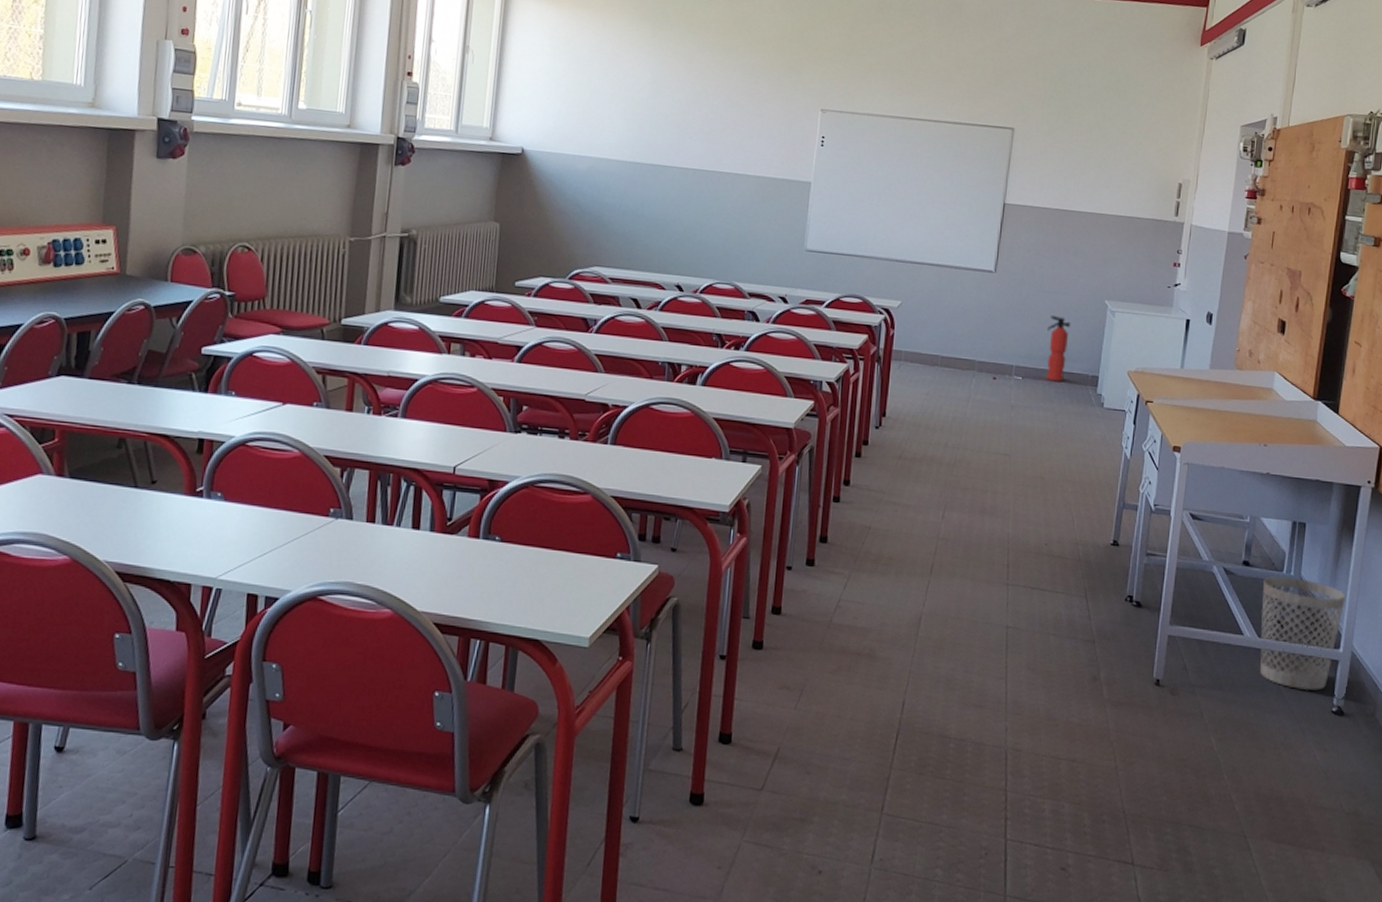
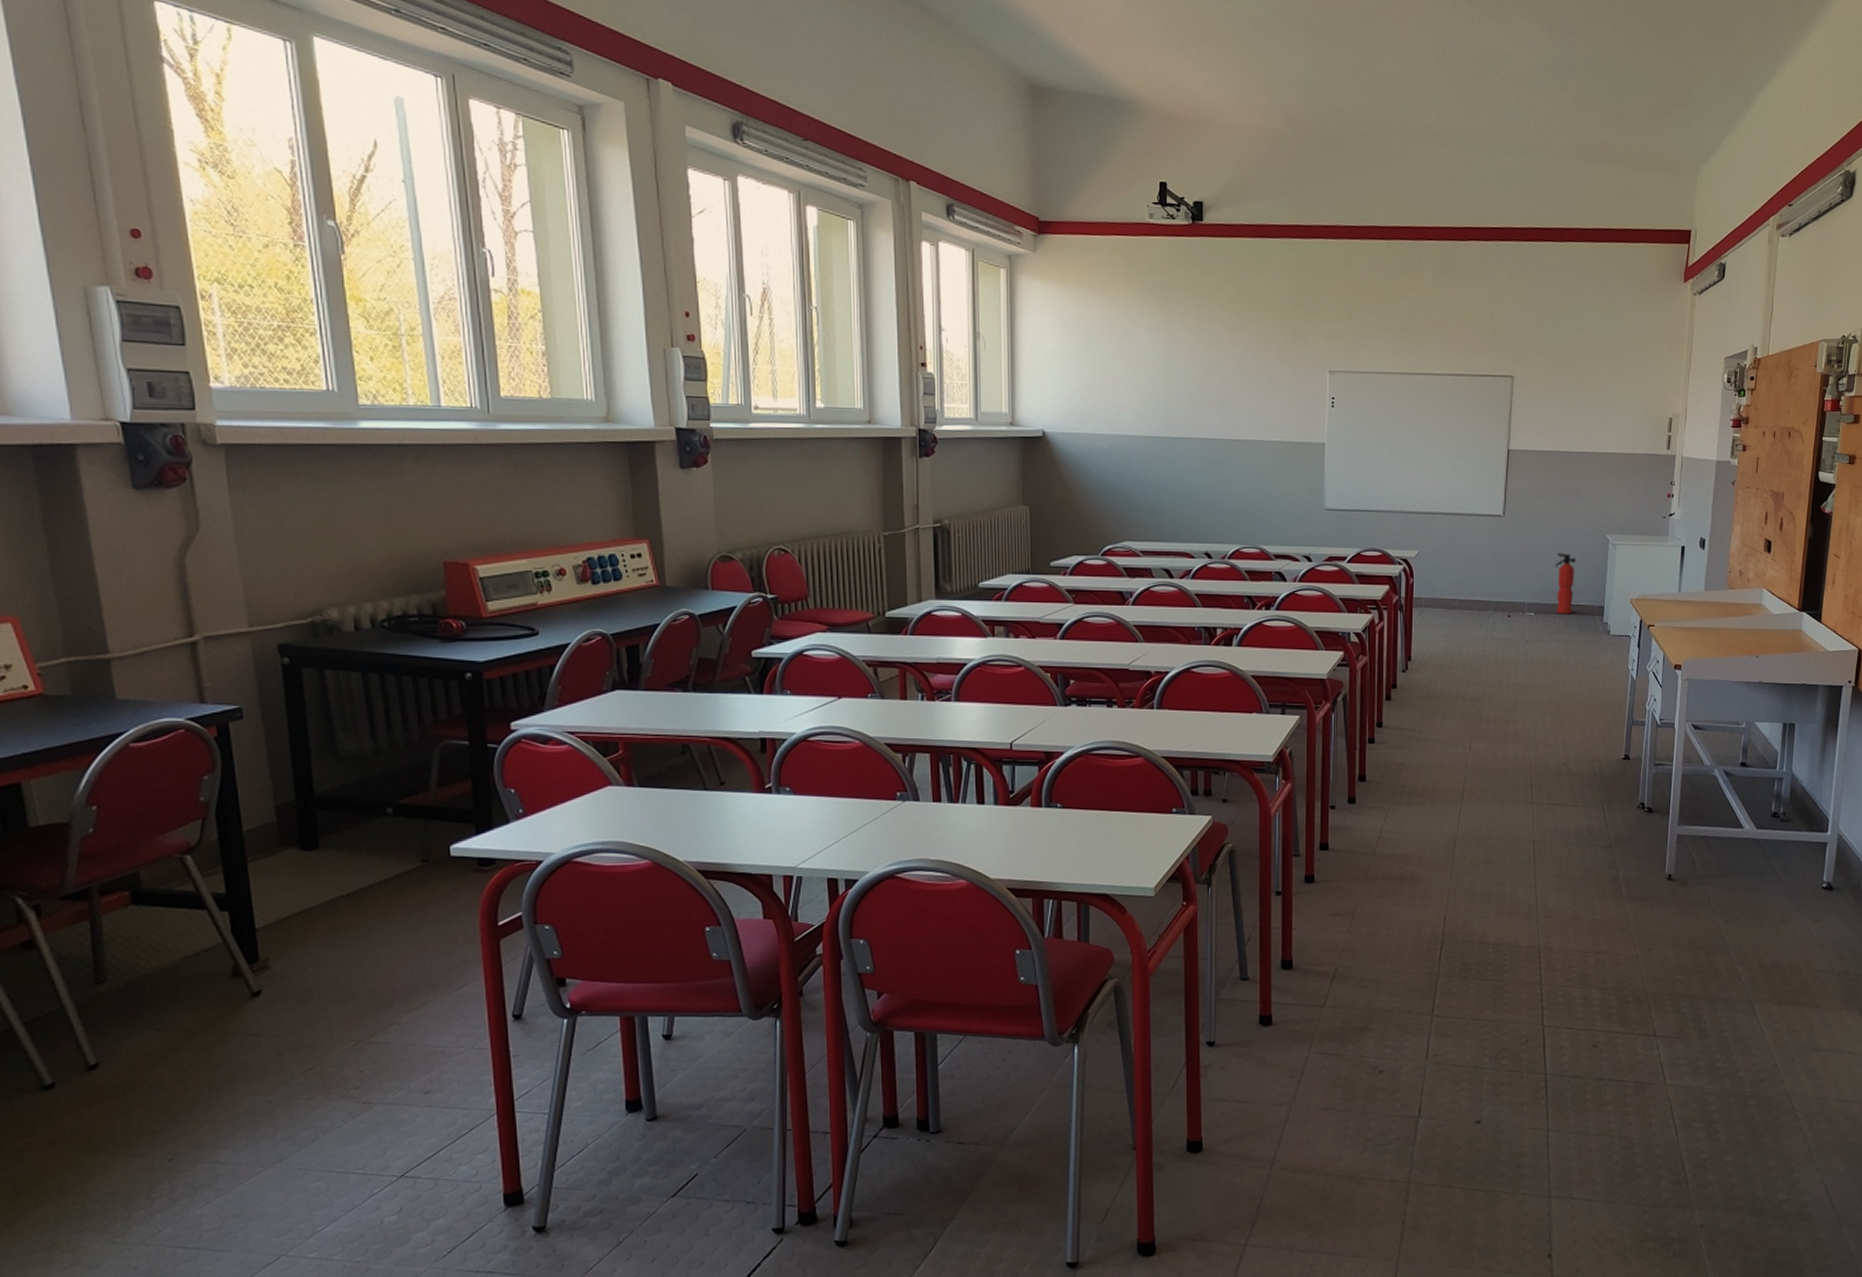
wastebasket: present [1260,575,1346,690] -> none [1758,773,1832,871]

